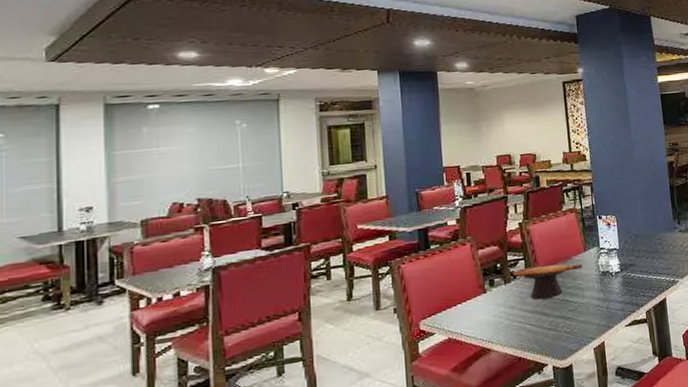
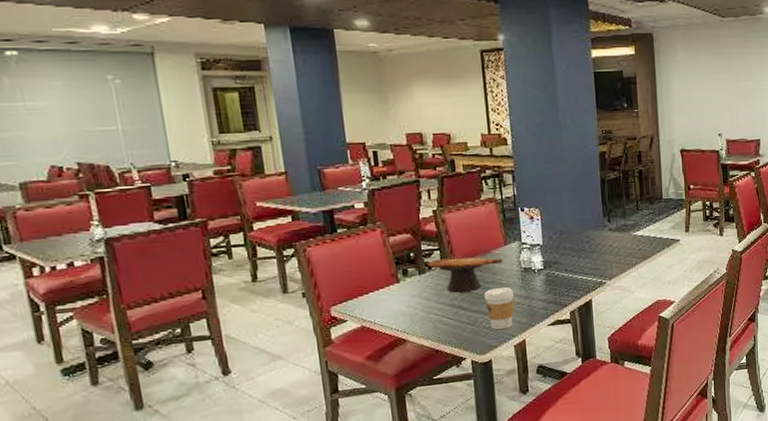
coffee cup: none [565,291,594,334] -> present [484,287,515,330]

